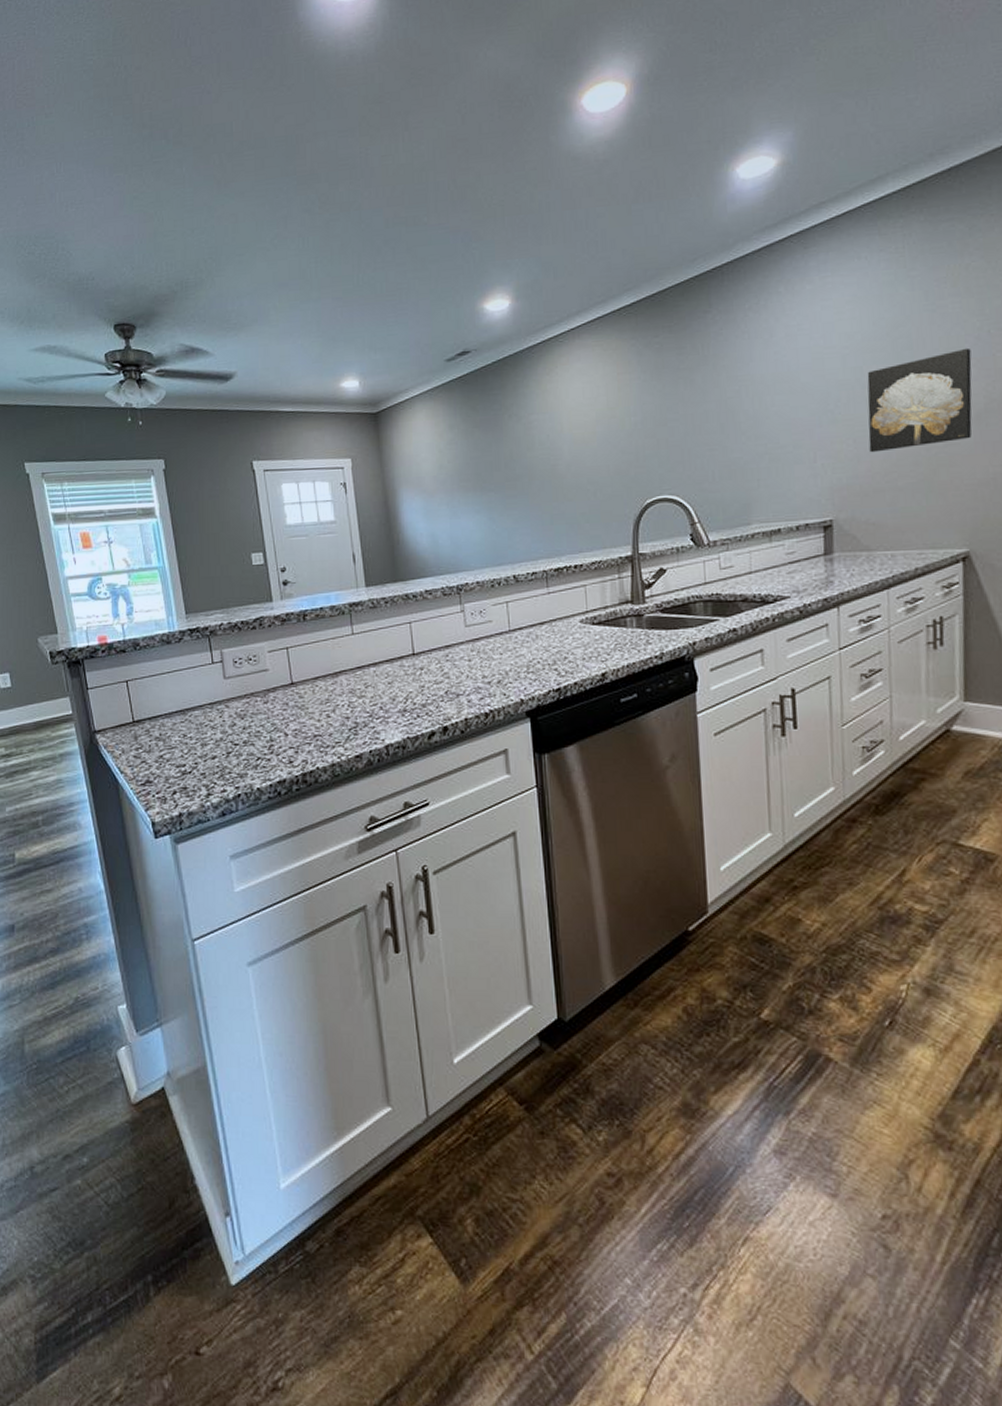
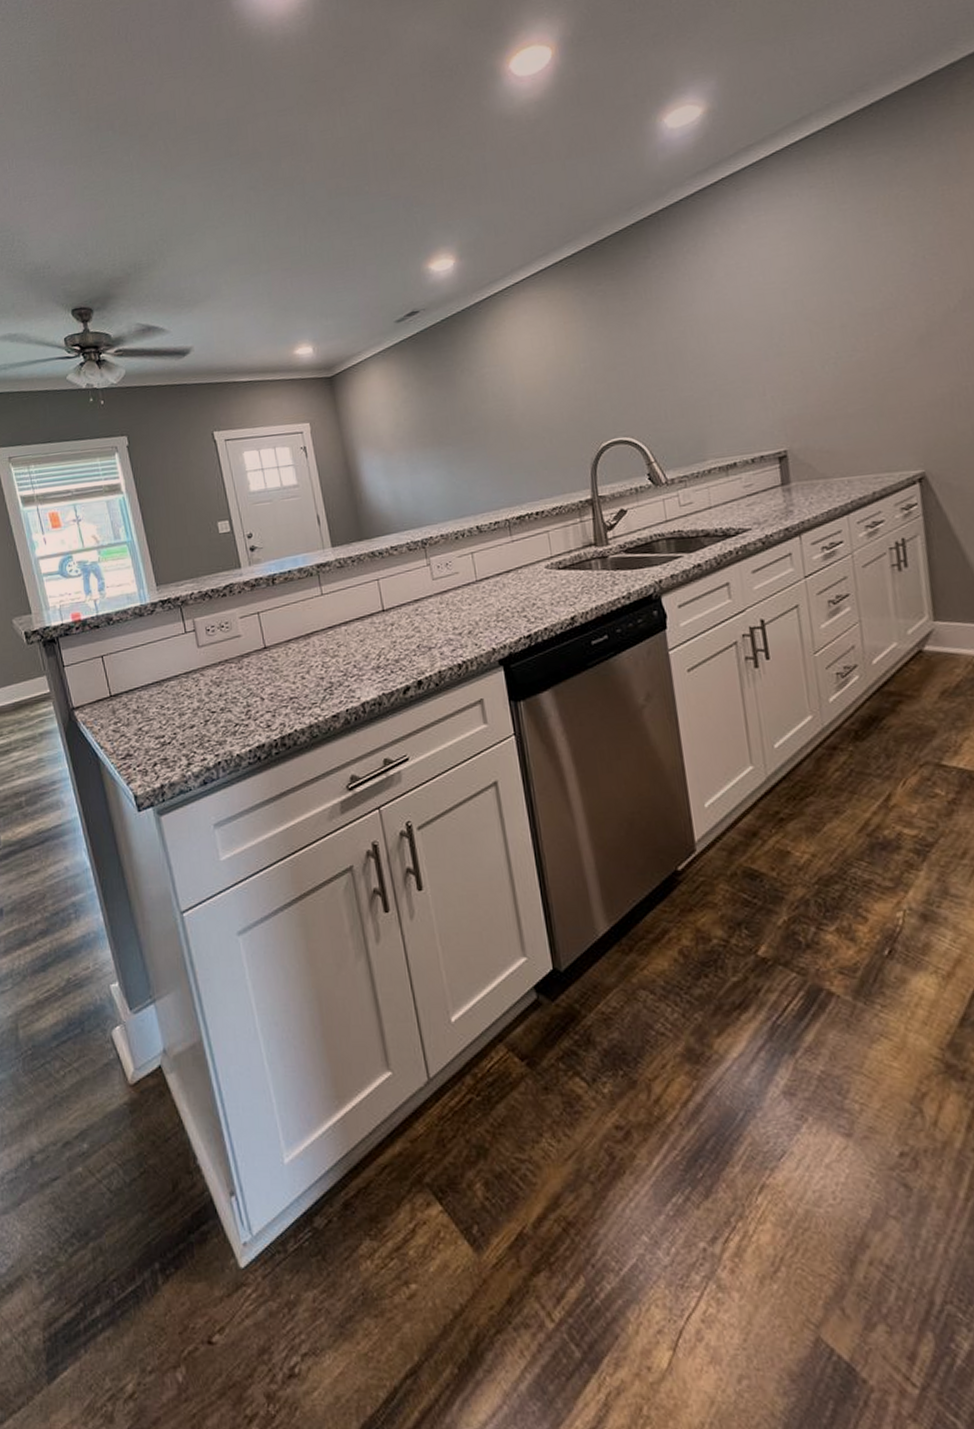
wall art: present [867,348,972,453] -> none [808,274,916,383]

